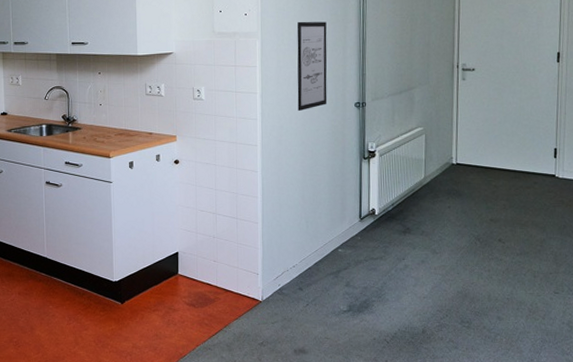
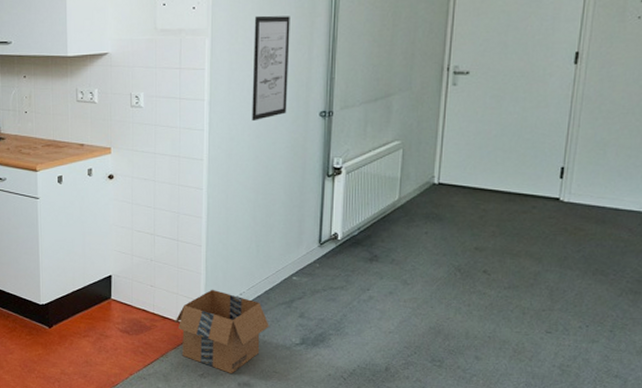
cardboard box: none [236,262,320,341] -> present [175,289,269,373]

